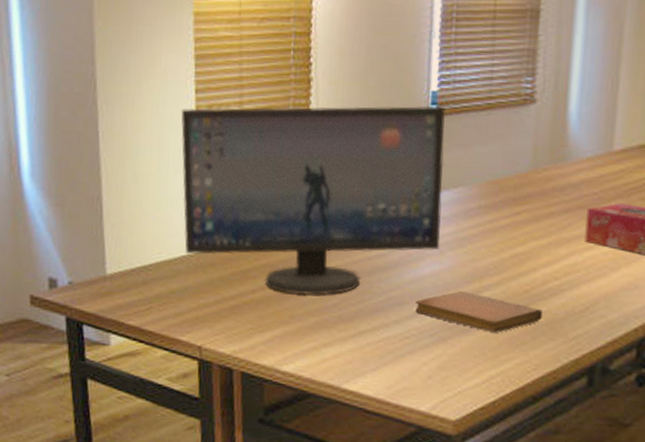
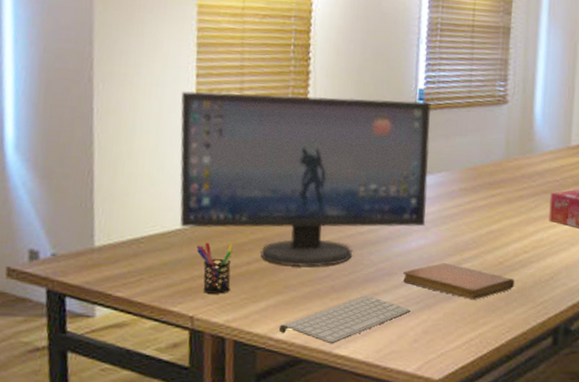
pen holder: none [202,269,239,324] -> present [196,242,234,294]
keyboard: none [285,326,424,379] -> present [278,295,411,344]

